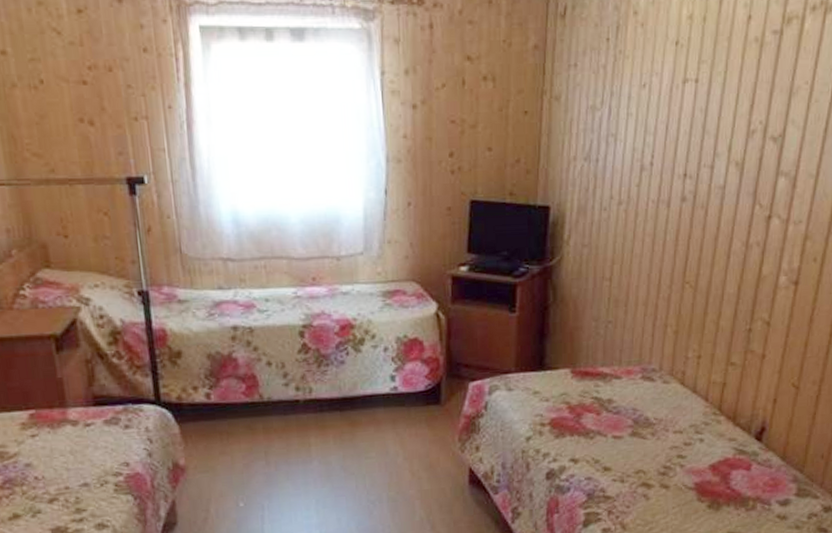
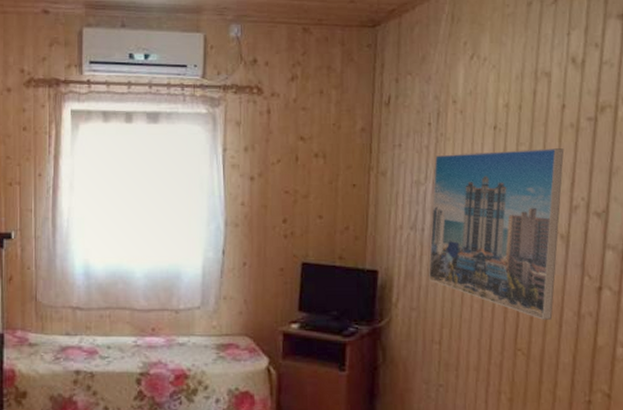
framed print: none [601,66,747,252] -> present [428,148,565,320]

